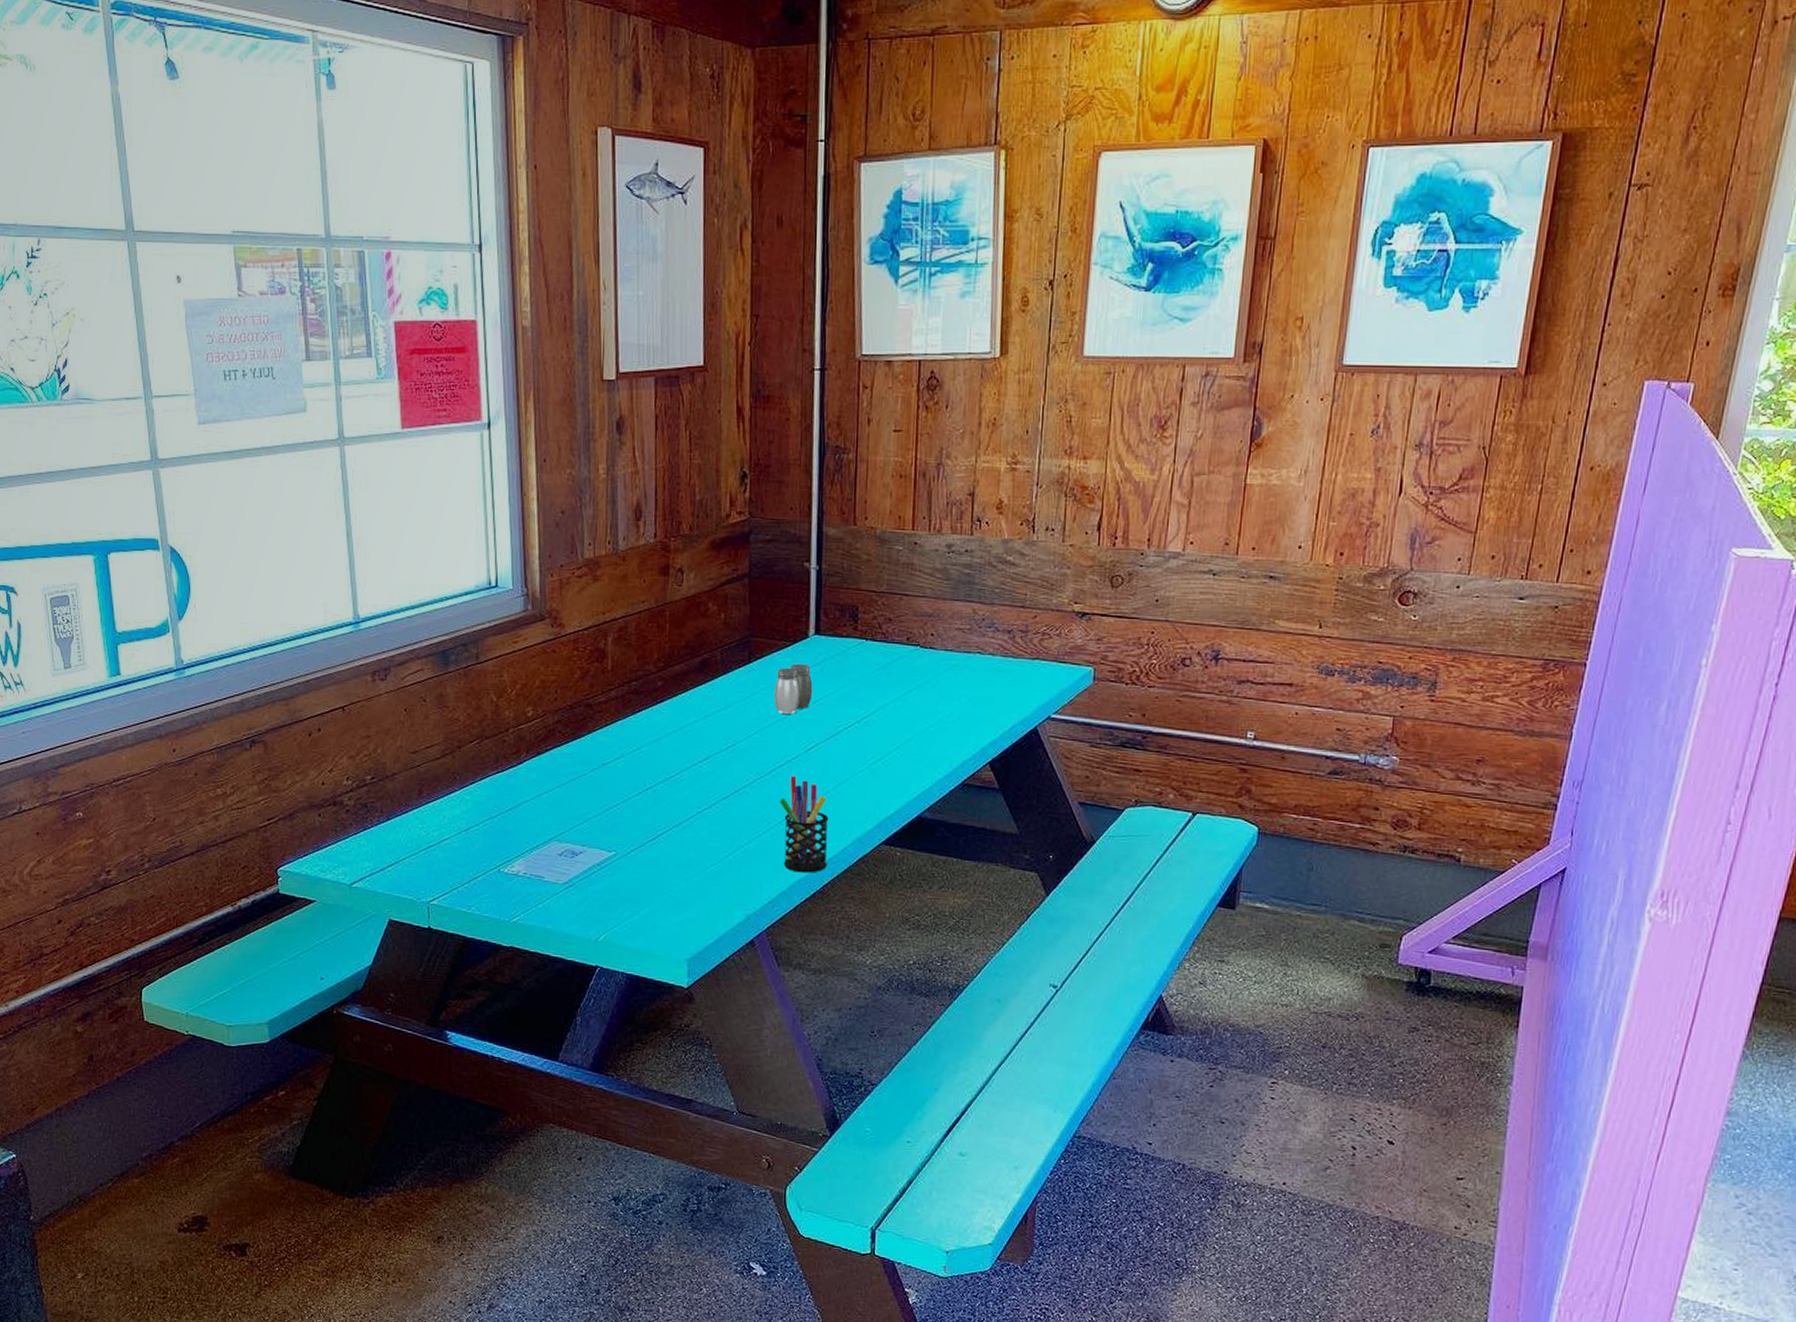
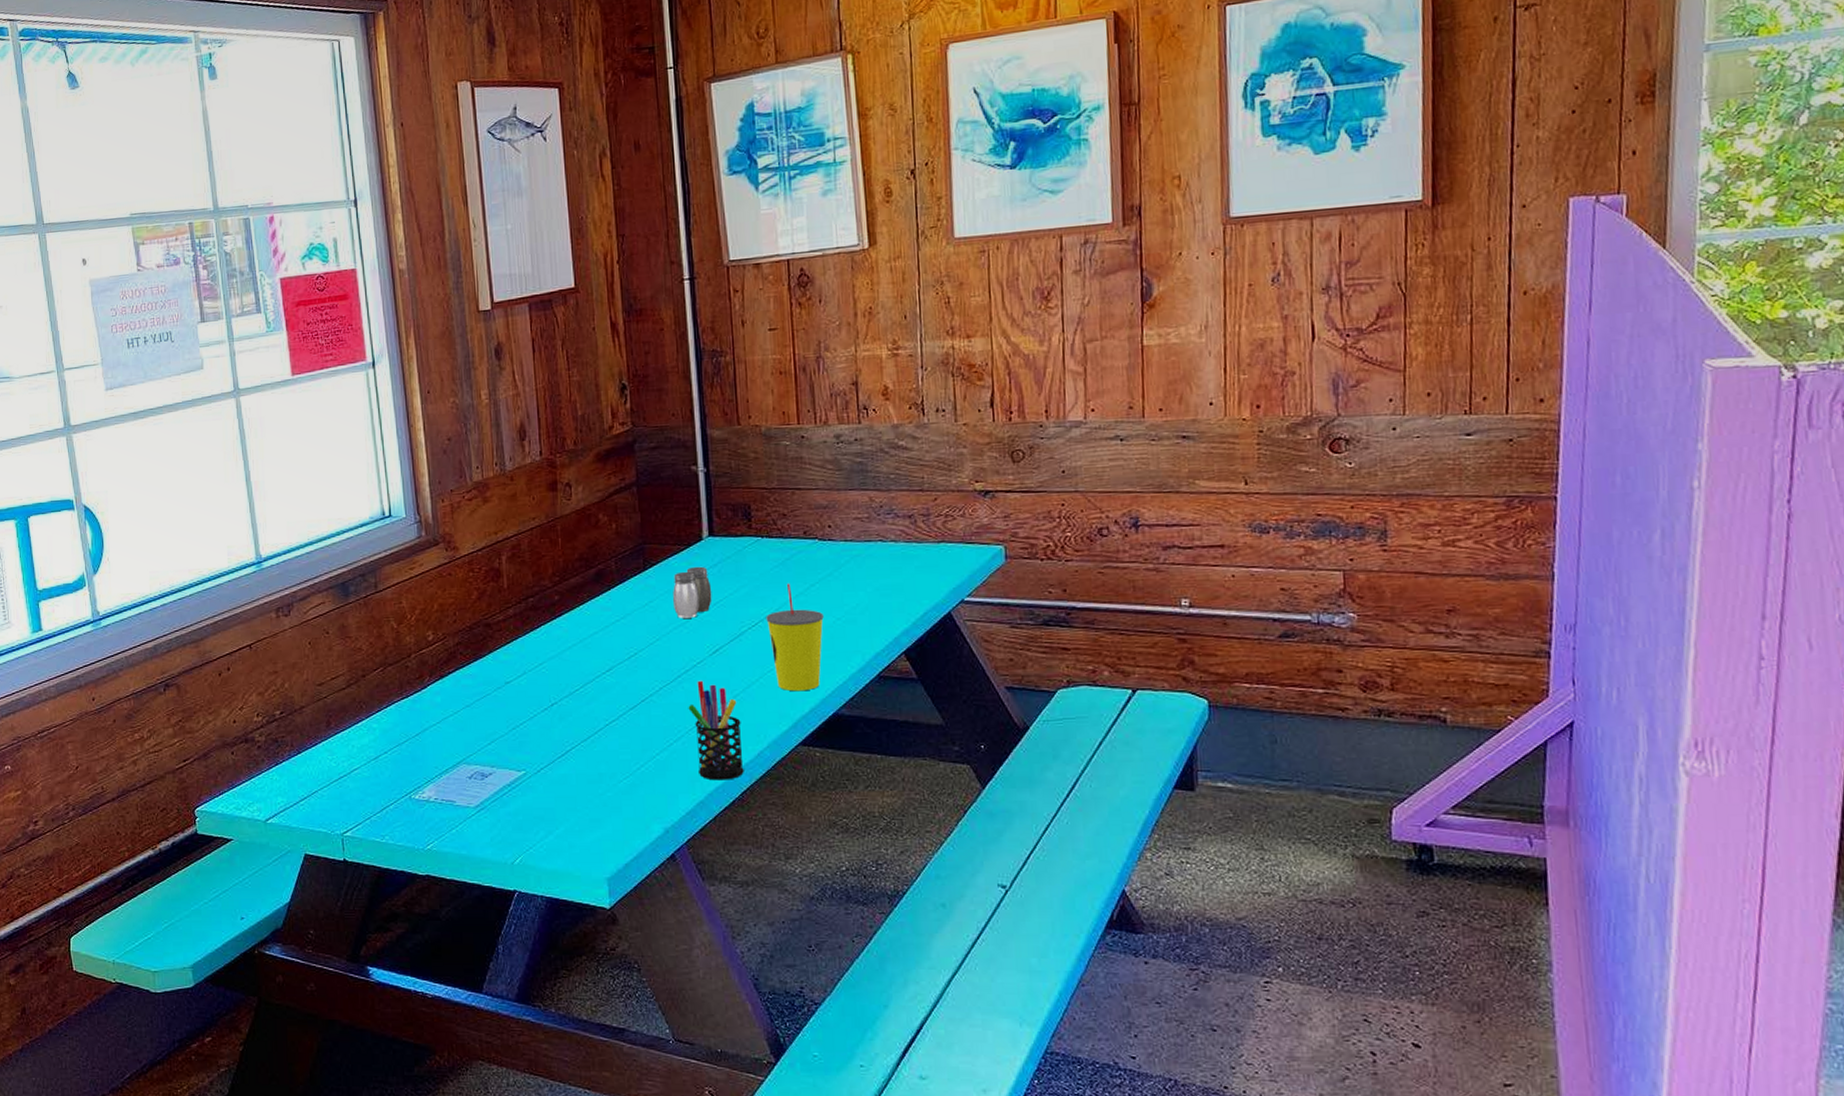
straw: none [862,687,918,793] -> present [766,583,824,692]

